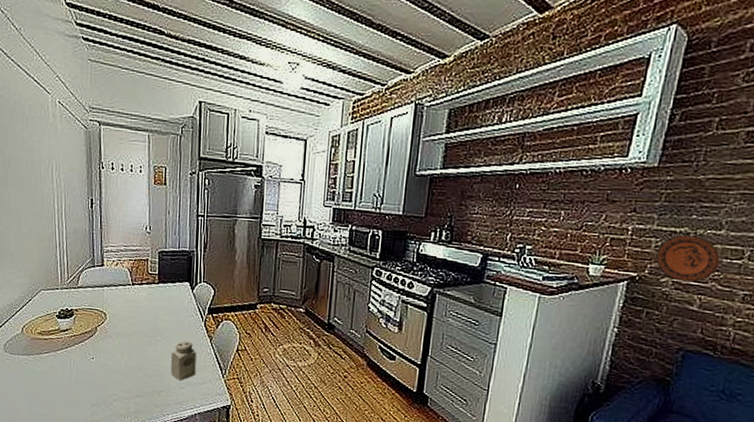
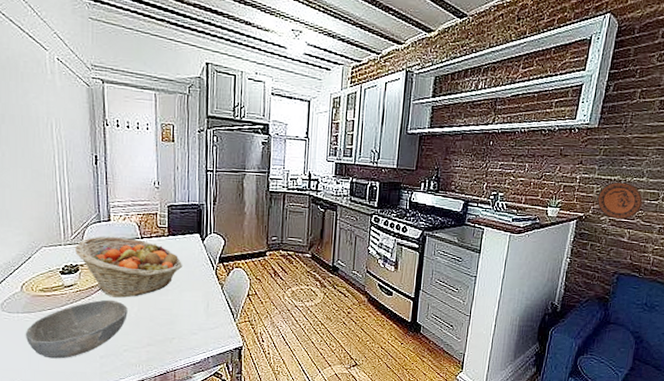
bowl: none [24,346,118,404] -> present [25,299,128,359]
fruit basket: none [70,281,172,346] -> present [74,236,182,298]
salt shaker: present [170,341,196,381] -> none [182,289,208,328]

